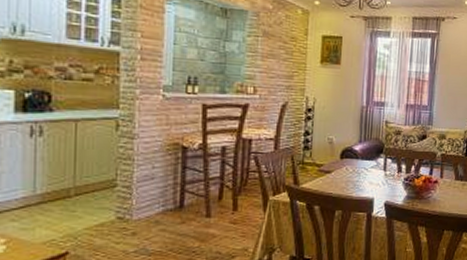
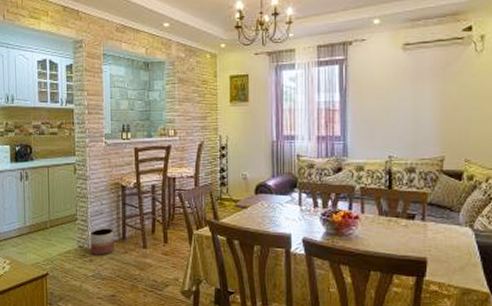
planter: none [134,195,169,227] -> present [90,228,115,255]

